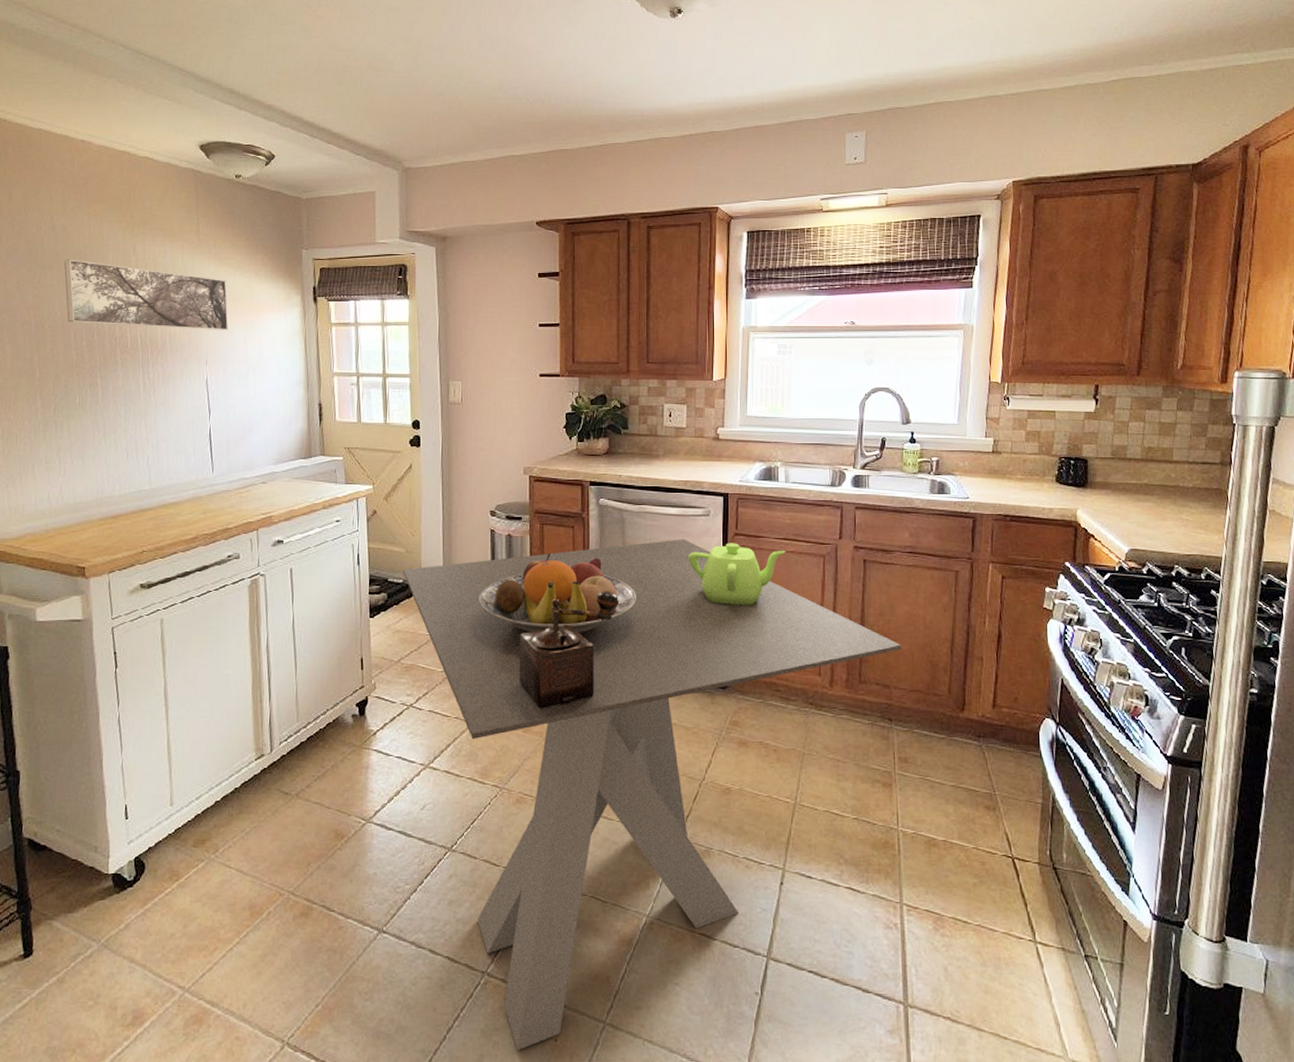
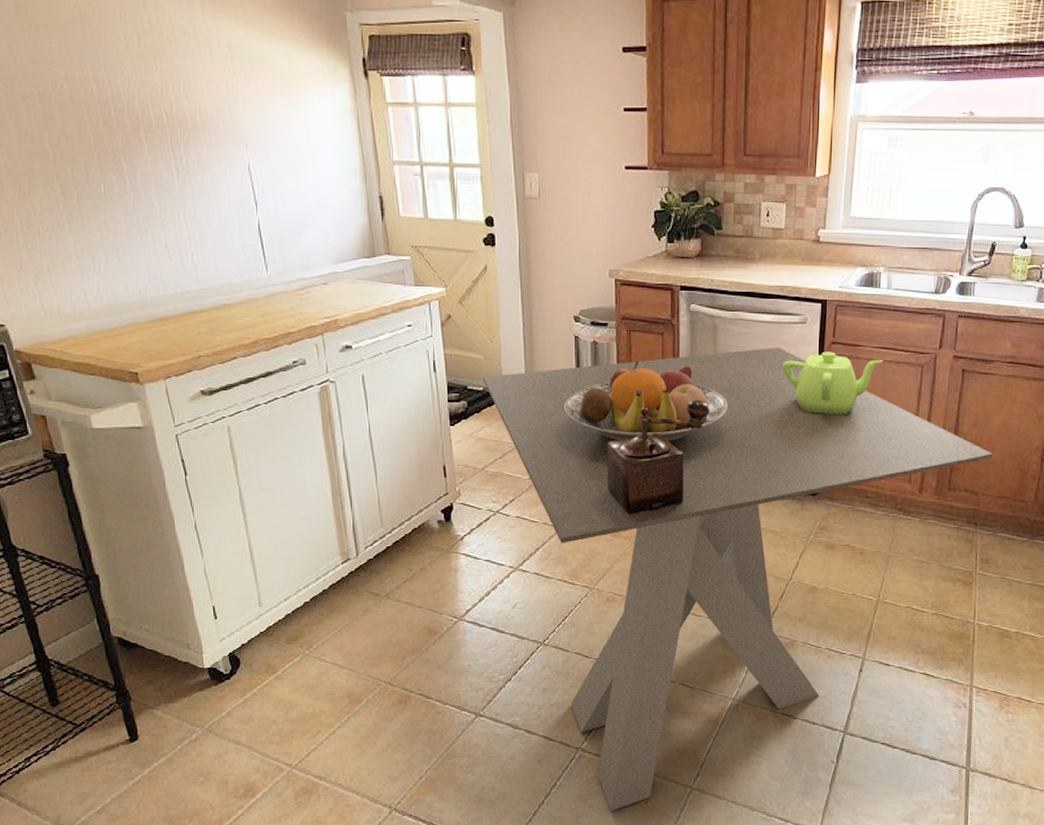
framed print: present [64,259,229,330] -> none [61,17,268,109]

